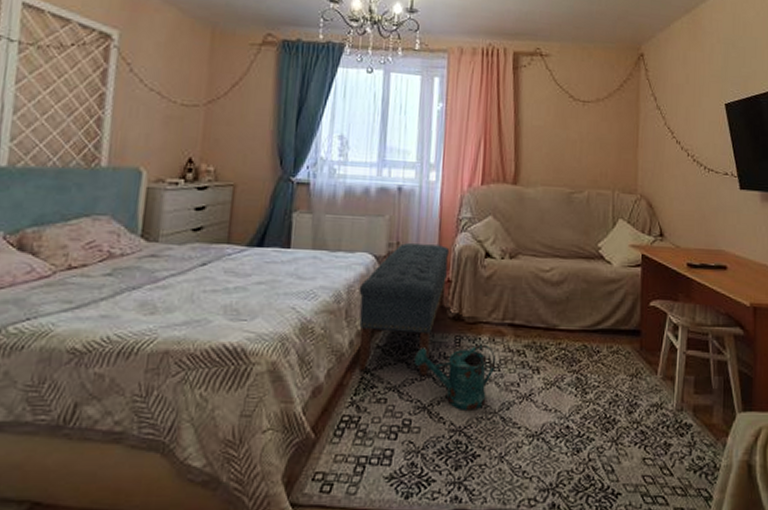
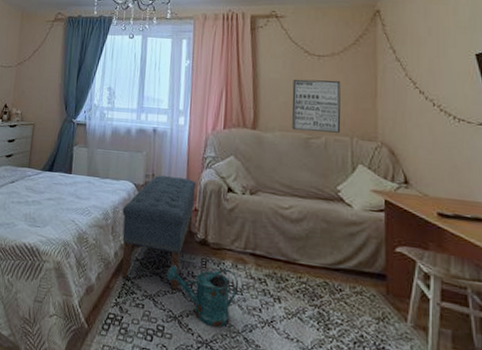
wall art: none [555,127,605,186] -> present [292,79,341,133]

